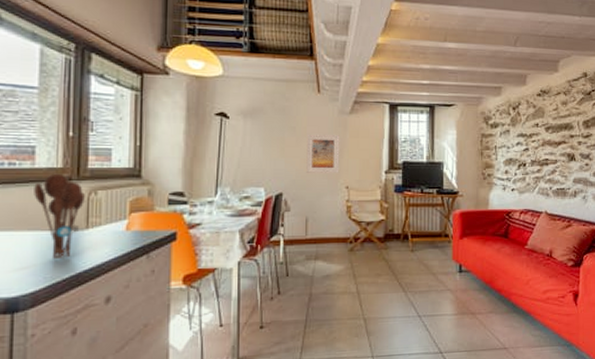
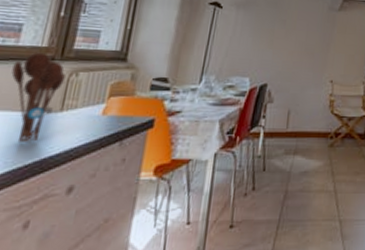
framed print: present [306,133,340,173] -> none [292,27,328,67]

